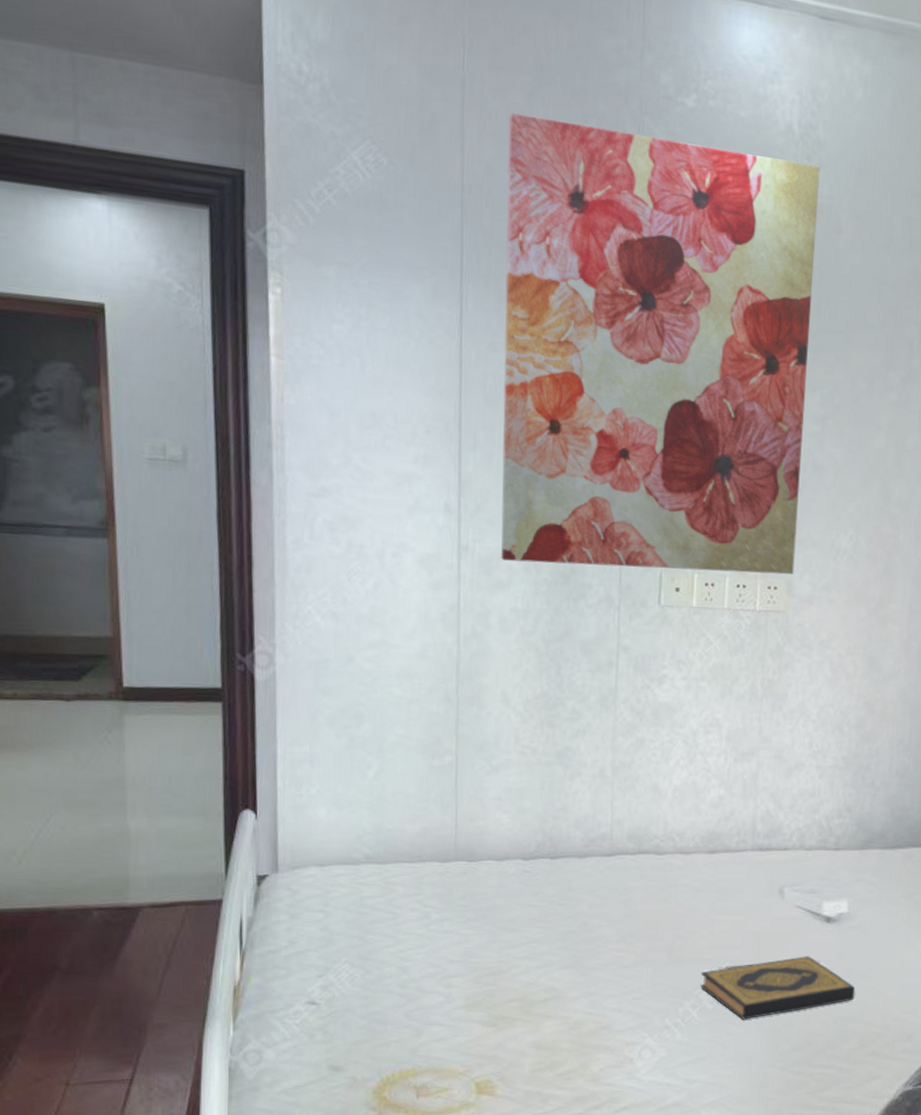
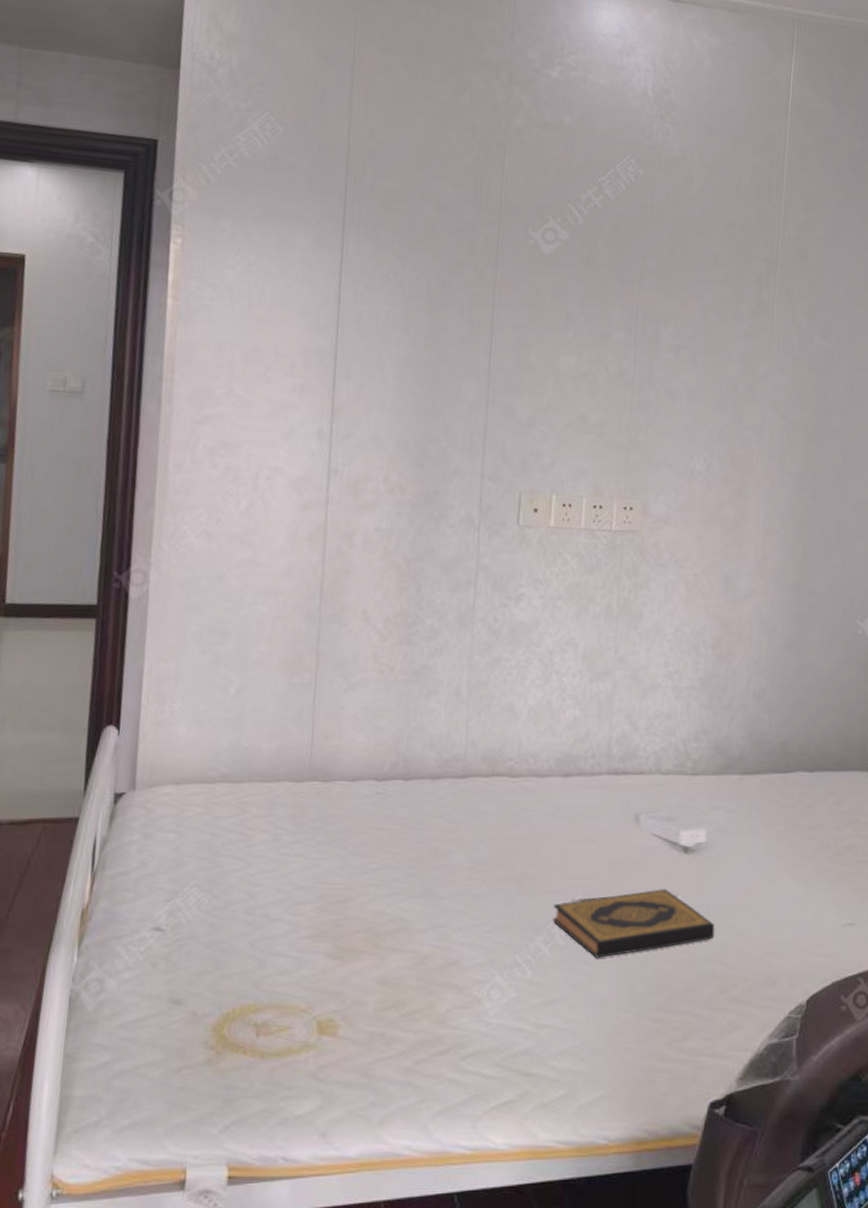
wall art: present [501,113,821,575] -> none [368,86,673,496]

